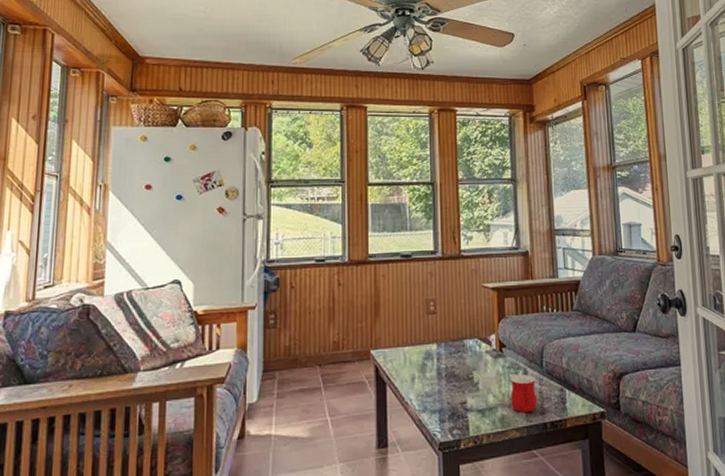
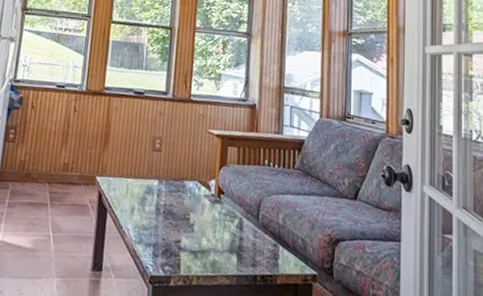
mug: present [510,374,538,412] -> none [223,222,250,262]

